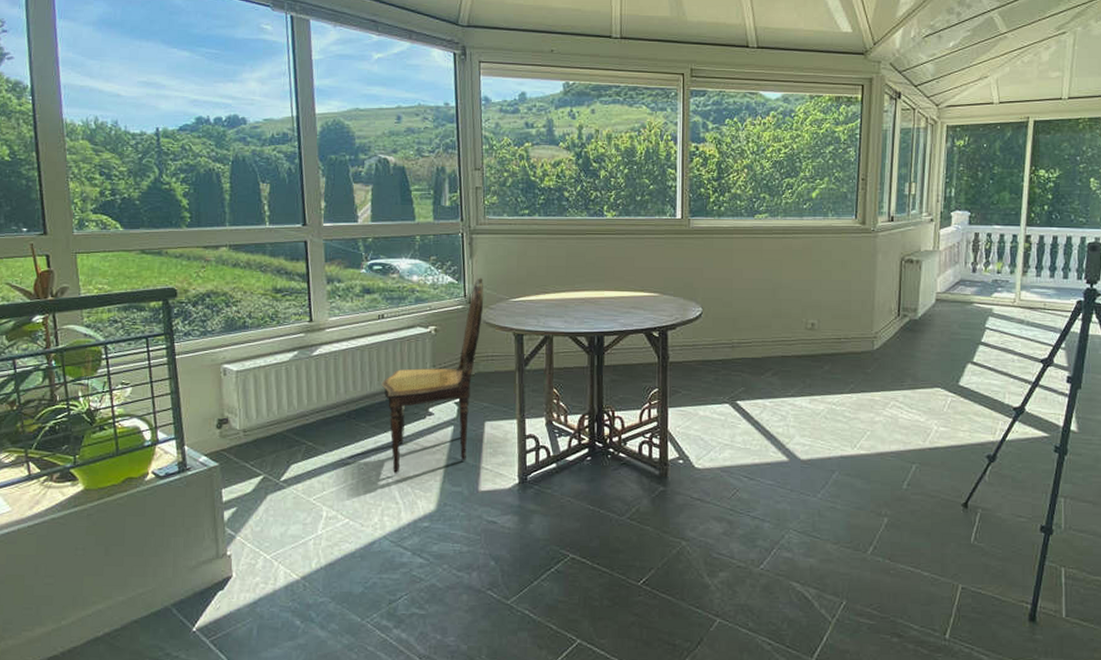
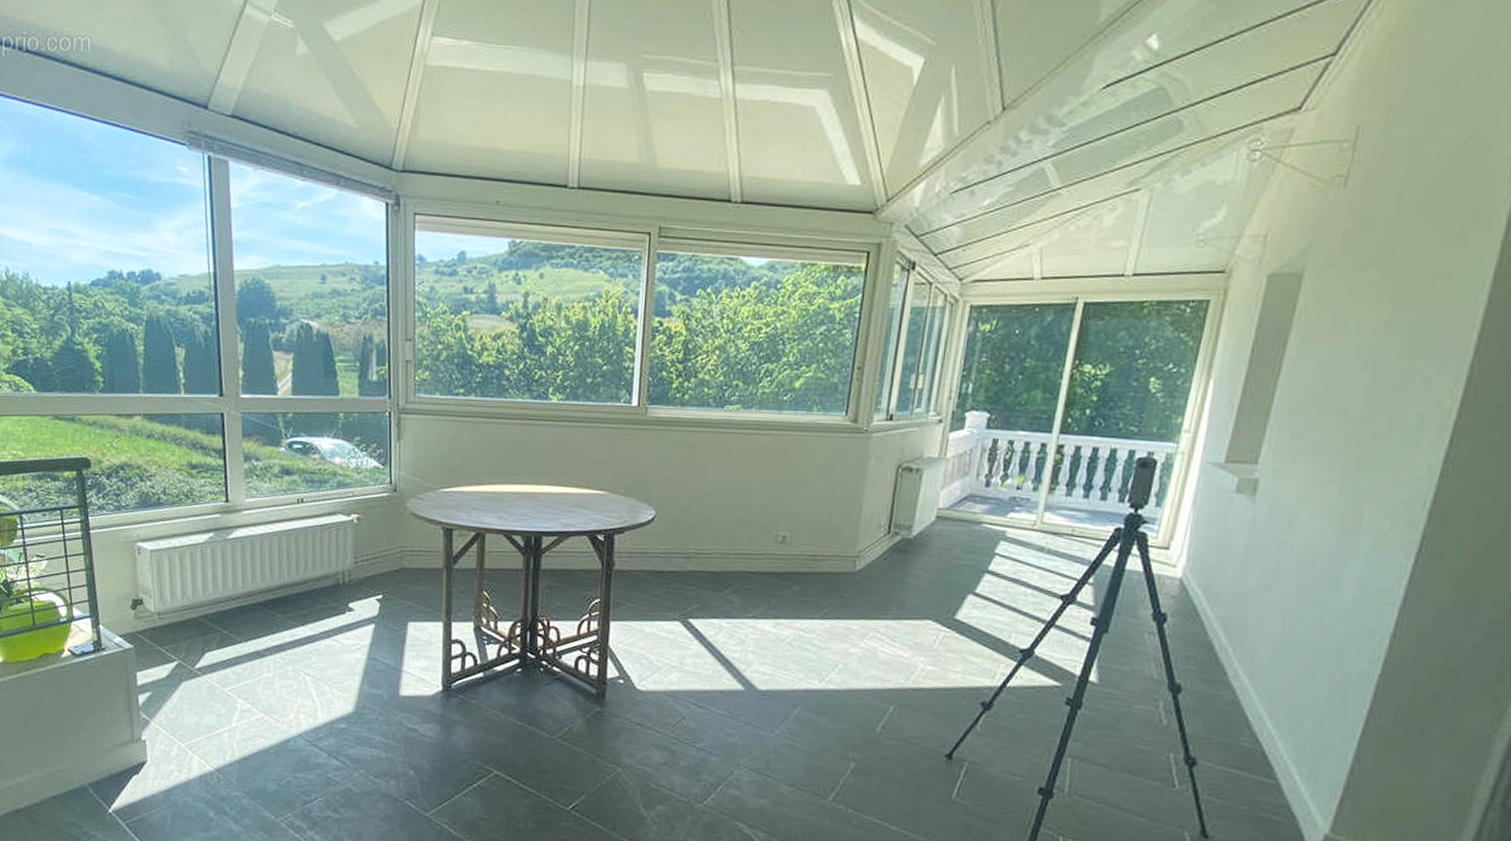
dining chair: present [381,277,484,474] -> none [299,462,412,671]

